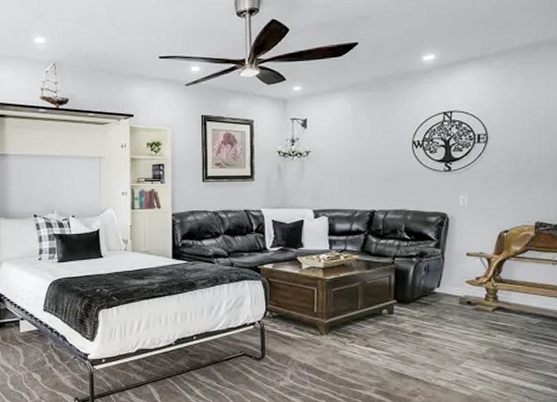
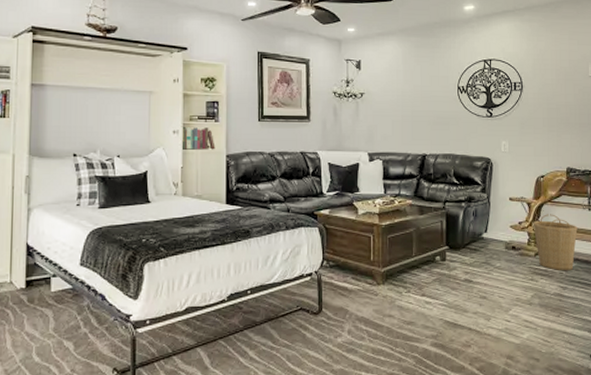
basket: none [492,269,545,327] -> present [533,214,578,271]

